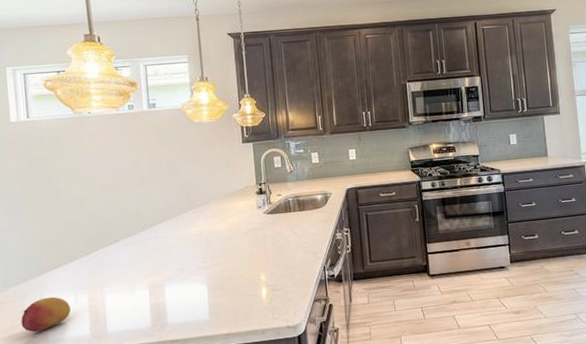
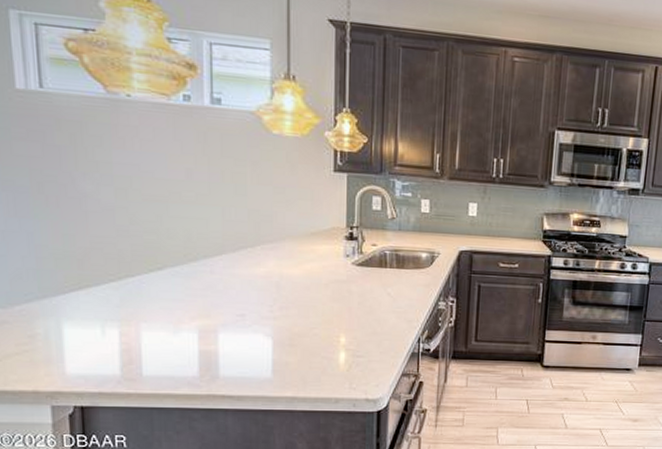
fruit: present [21,296,71,333] -> none [30,323,96,363]

